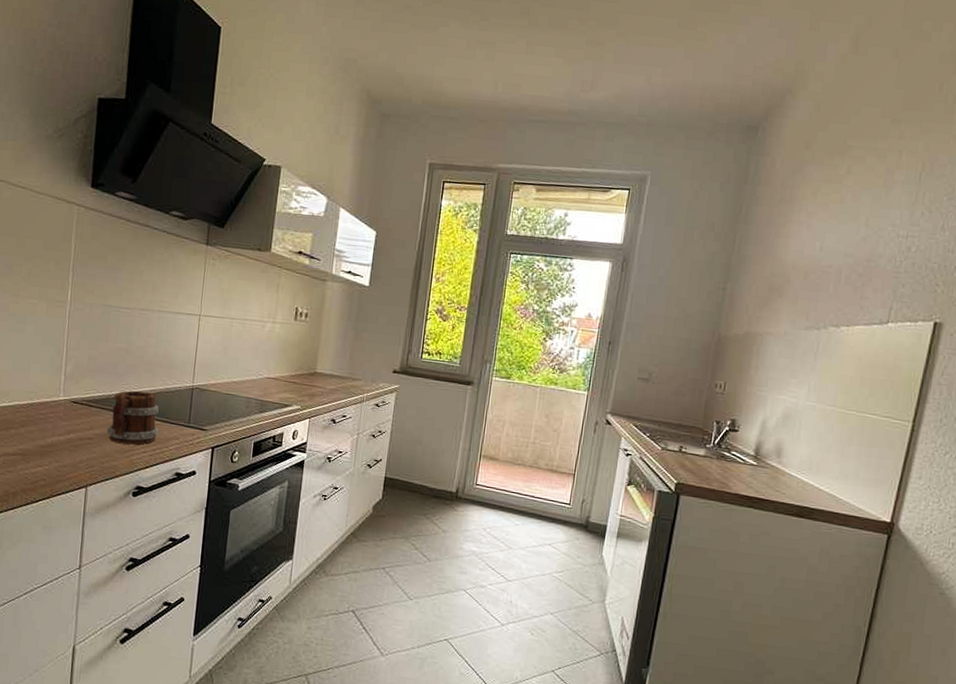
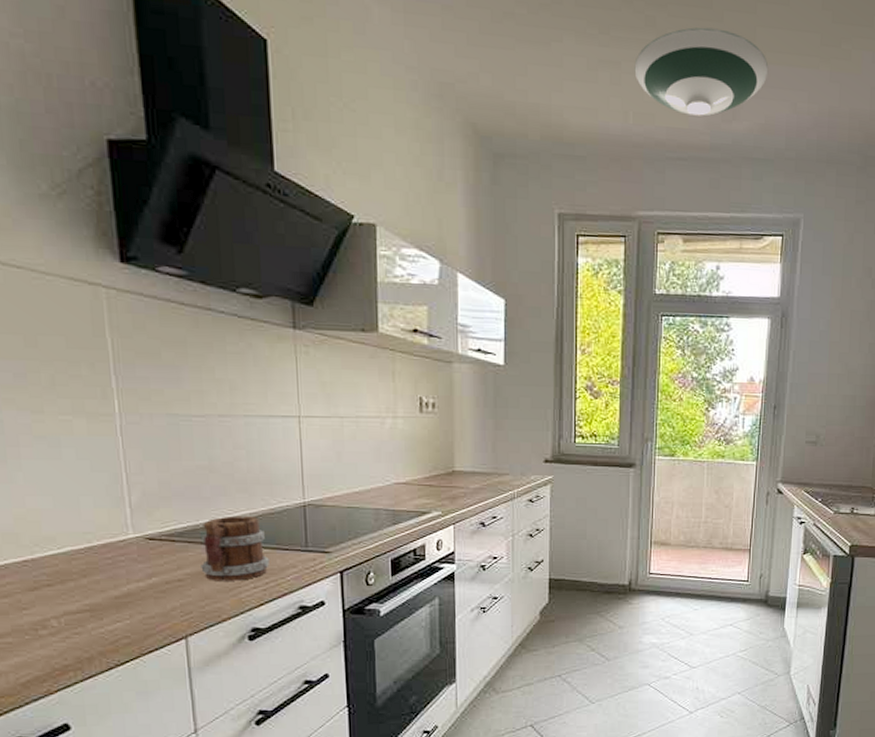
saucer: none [507,14,628,87] -> present [634,27,769,116]

